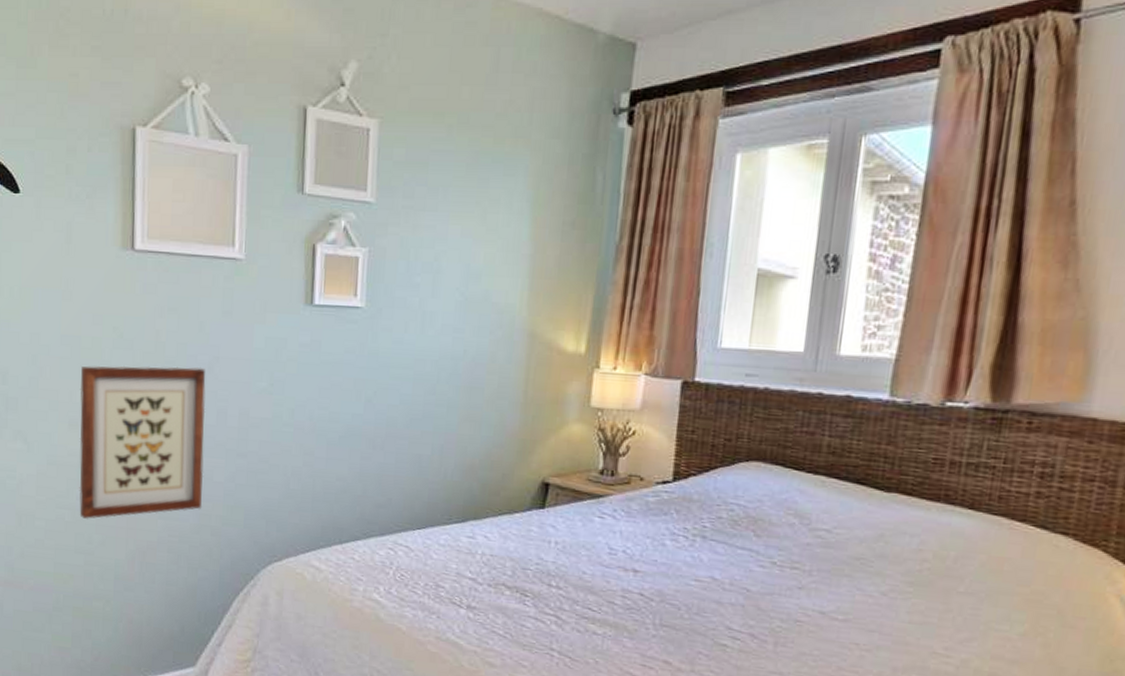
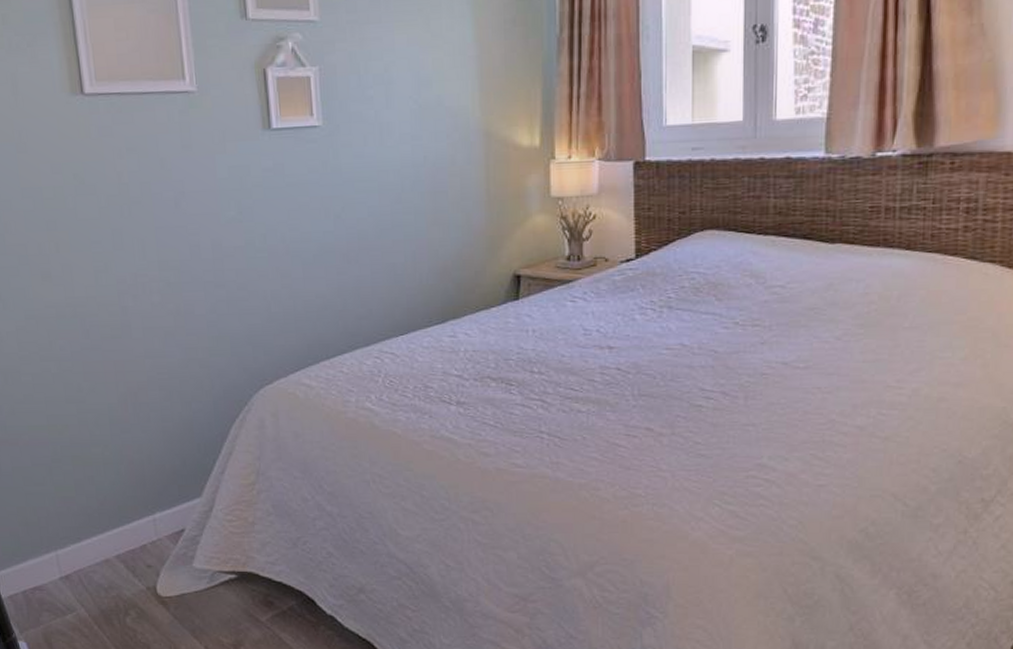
wall art: present [79,365,206,519] -> none [47,205,188,368]

